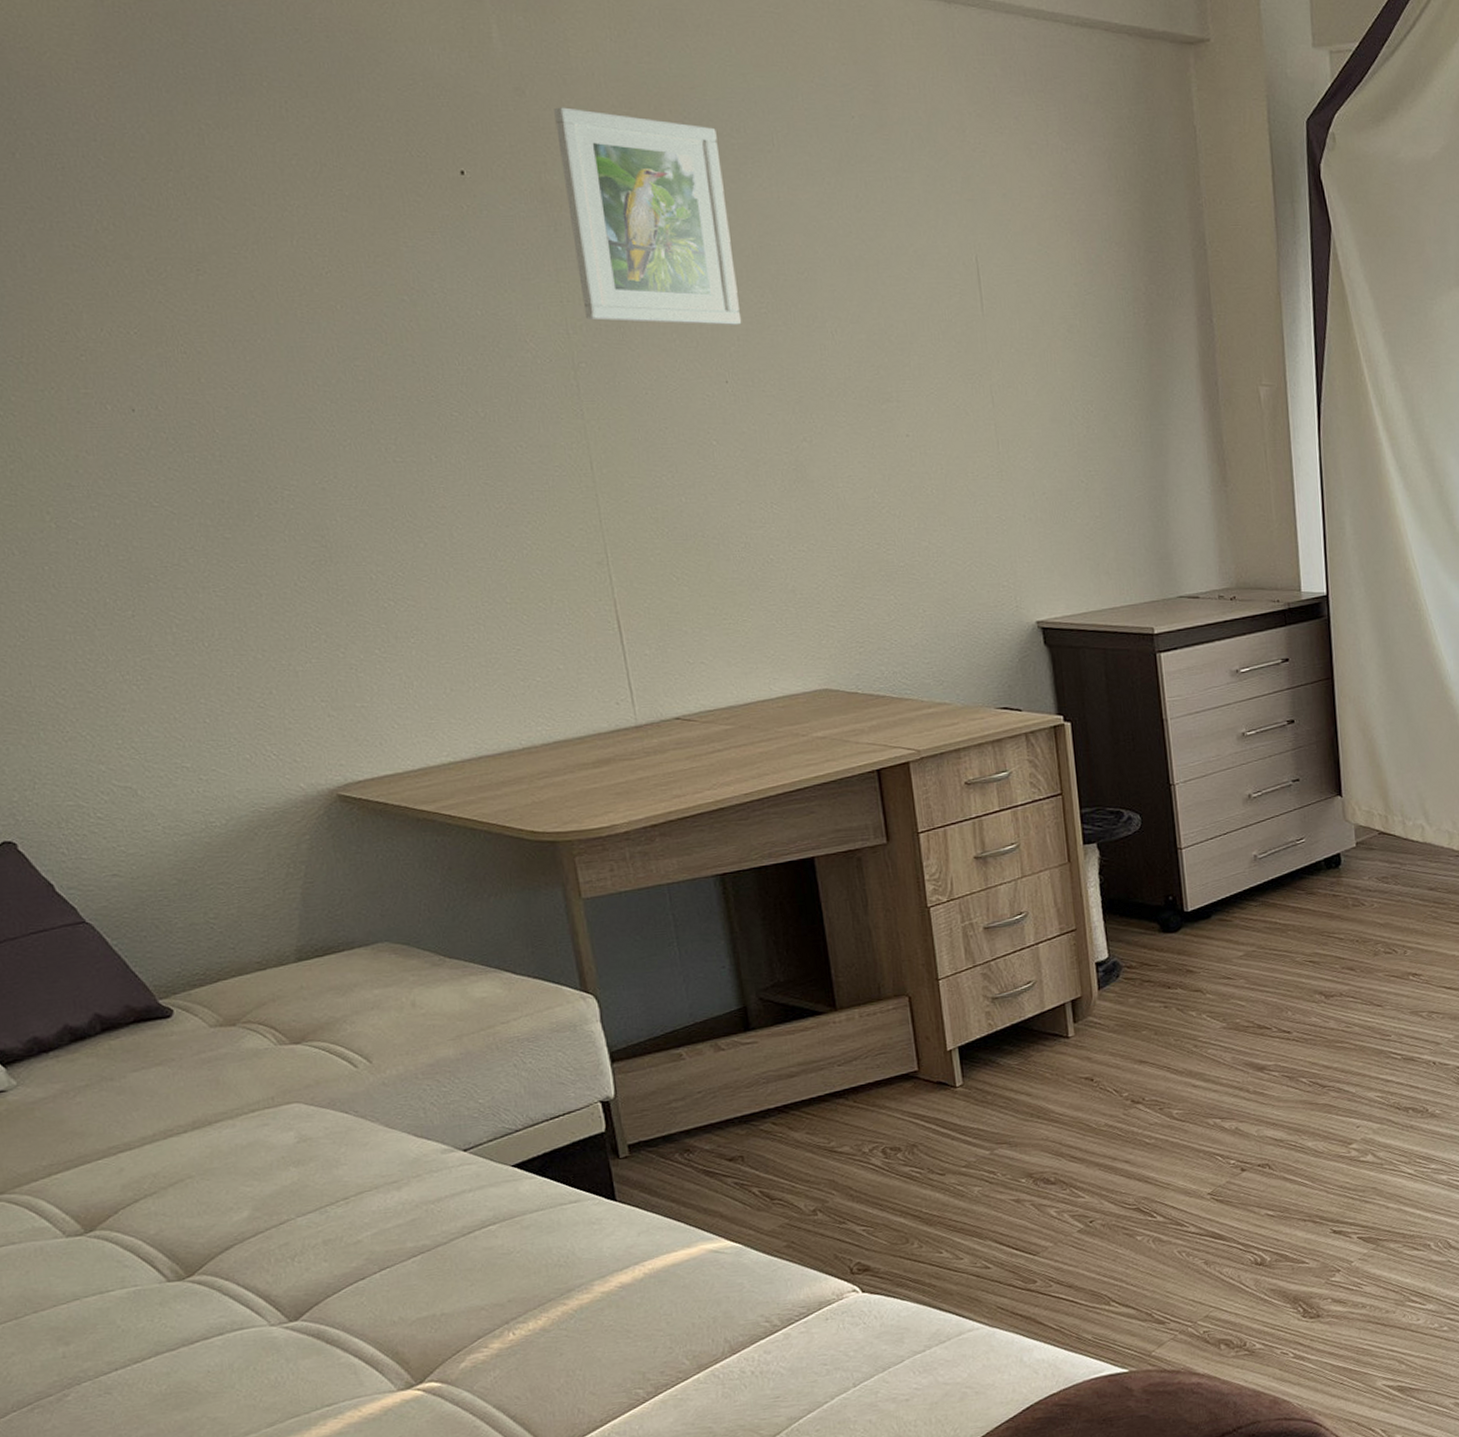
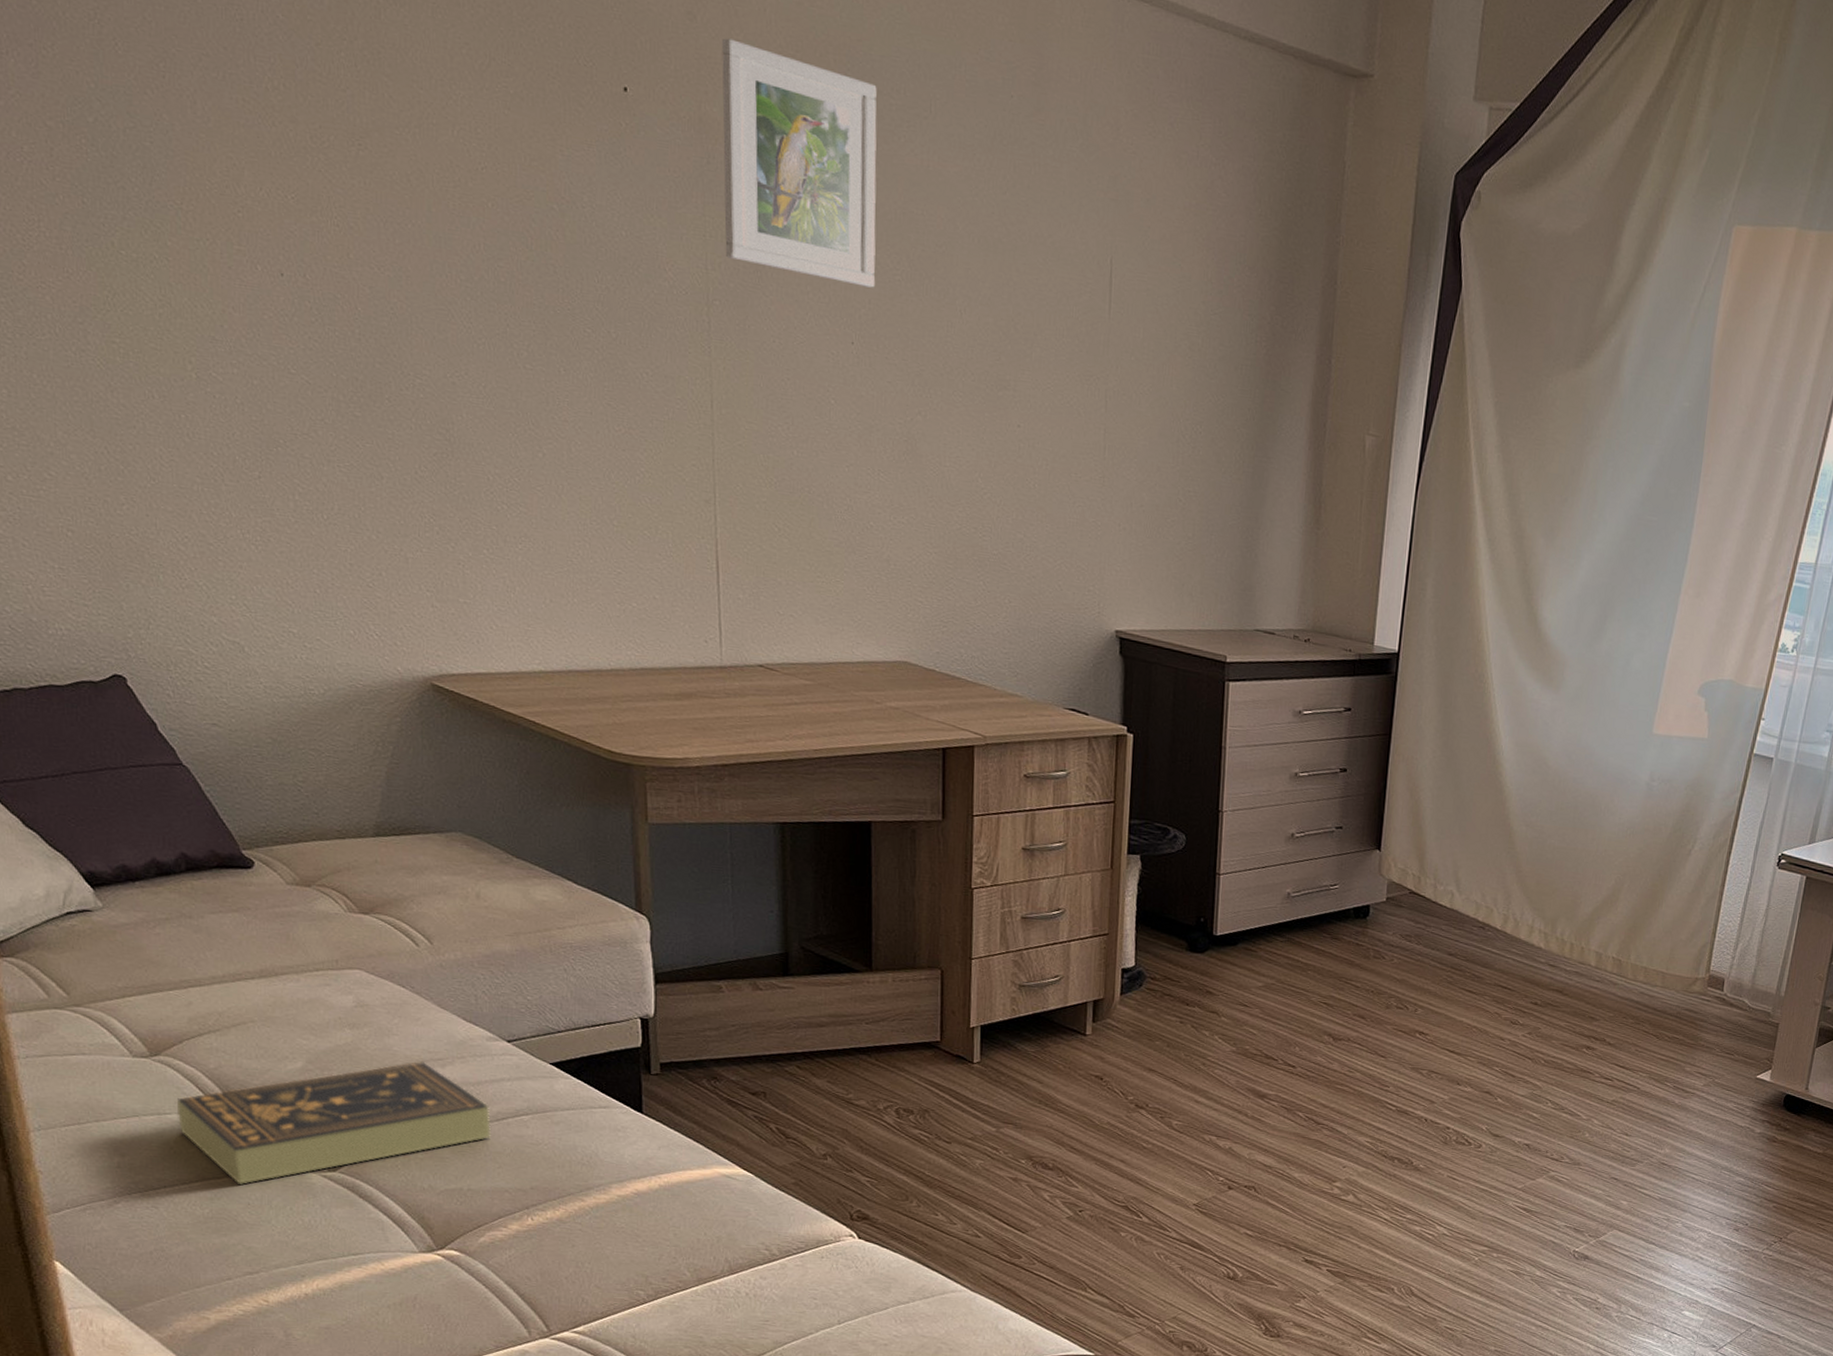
book: none [118,1188,460,1353] -> present [176,1061,492,1184]

